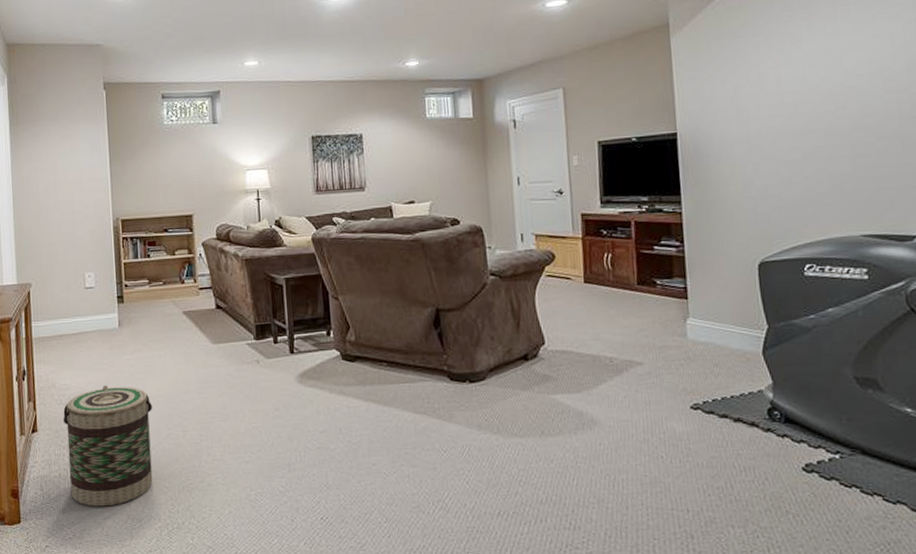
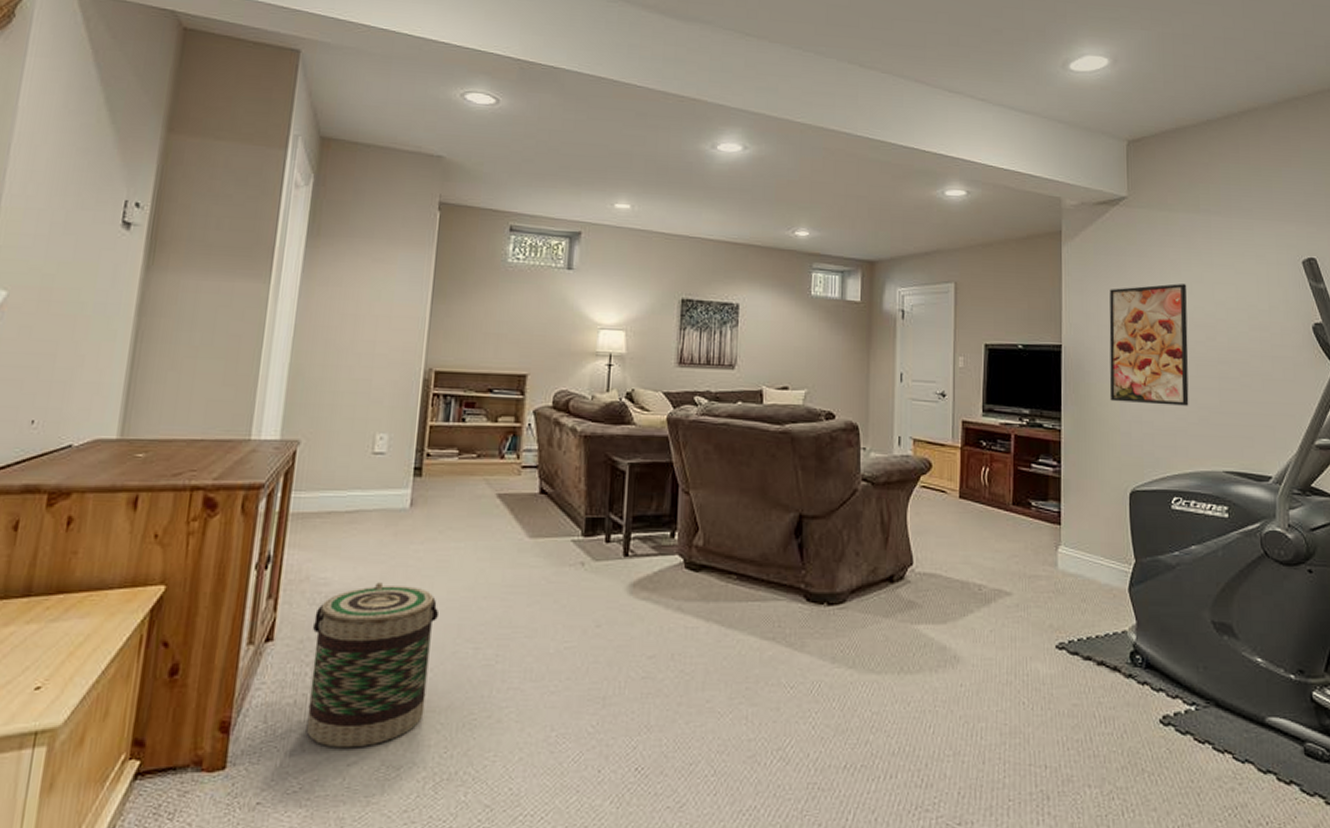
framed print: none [724,57,819,180] -> present [1109,283,1189,406]

